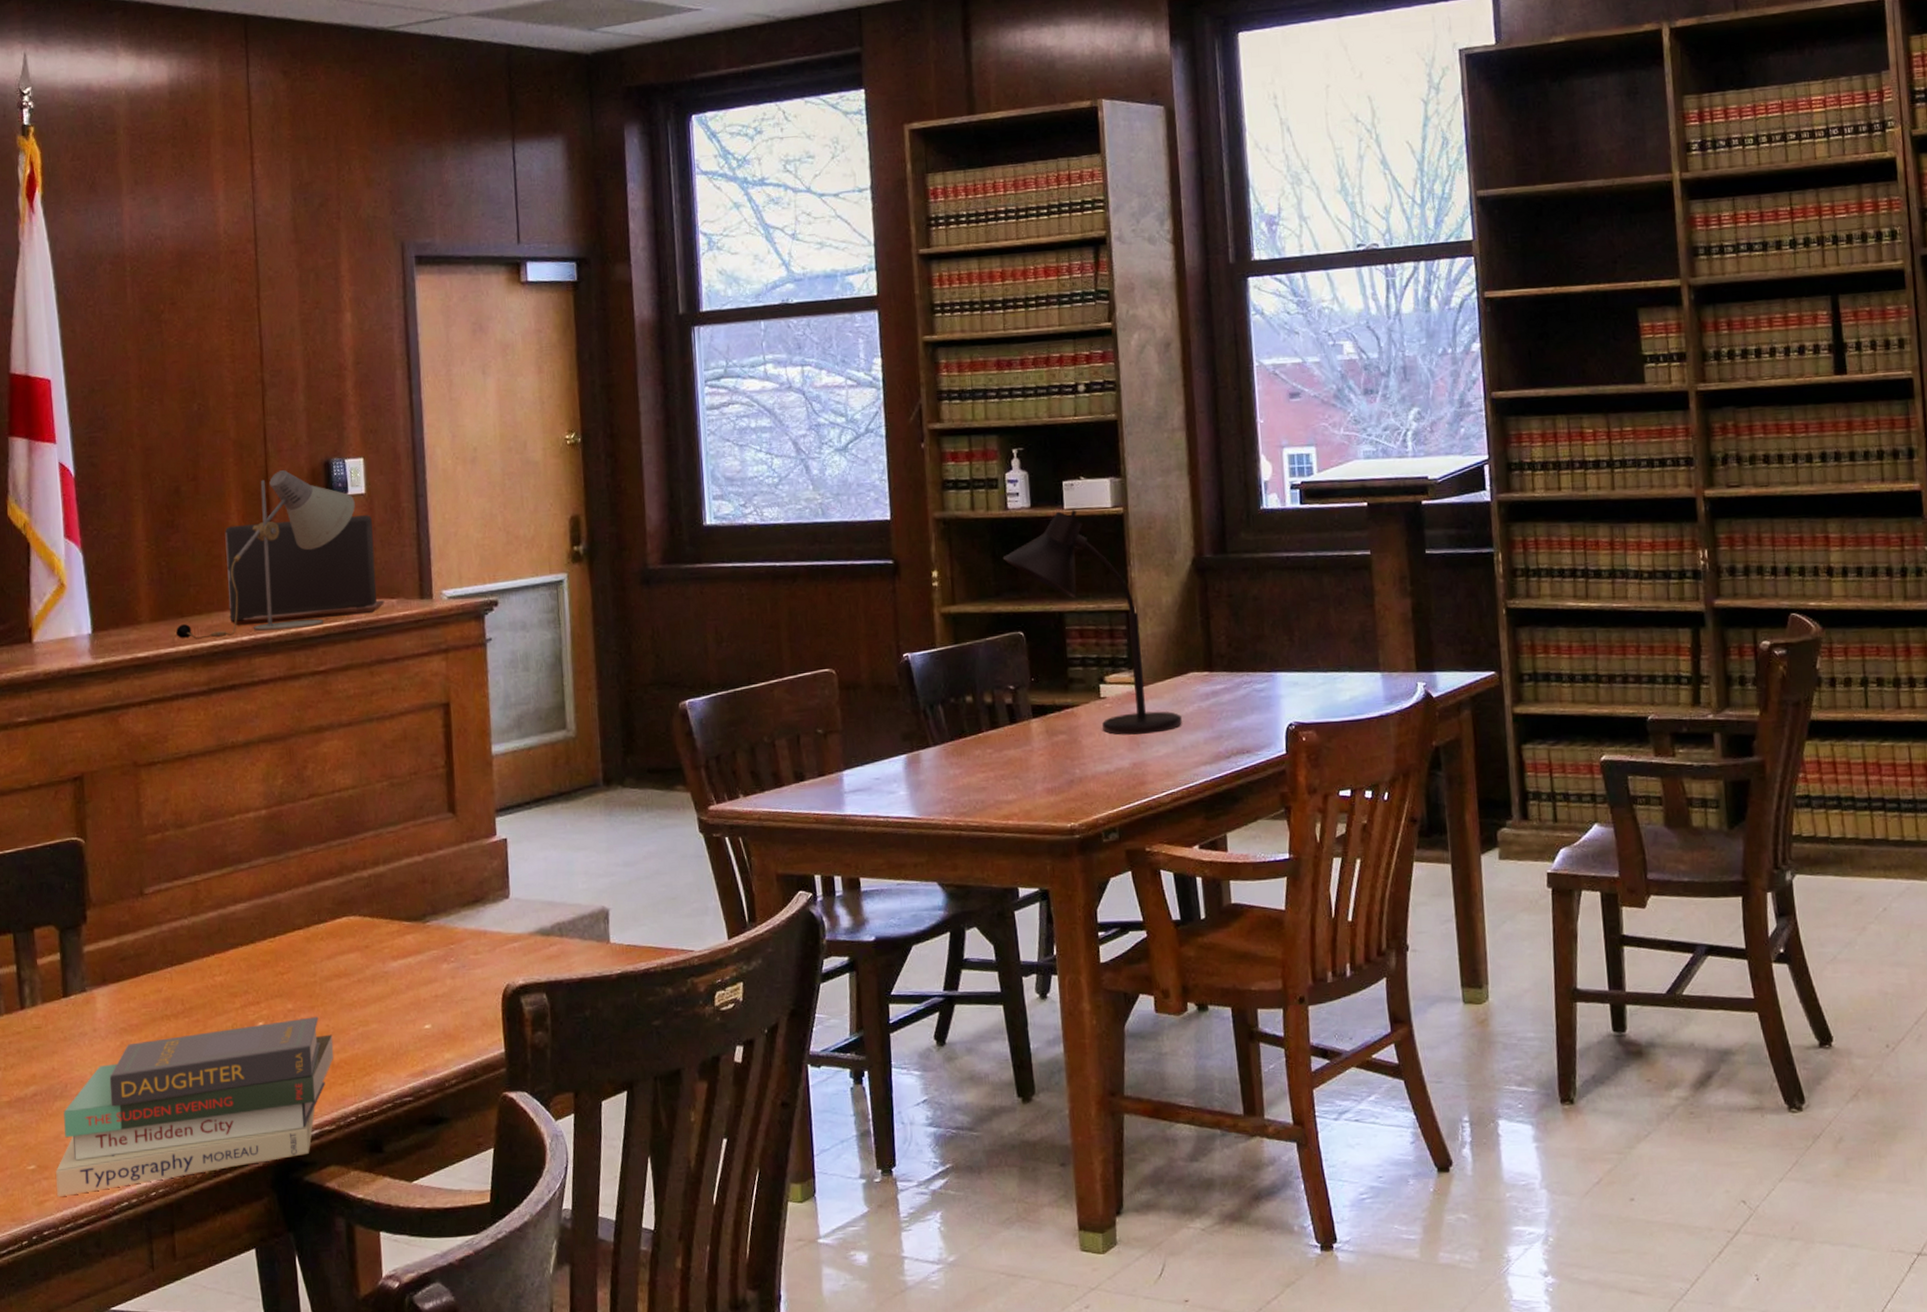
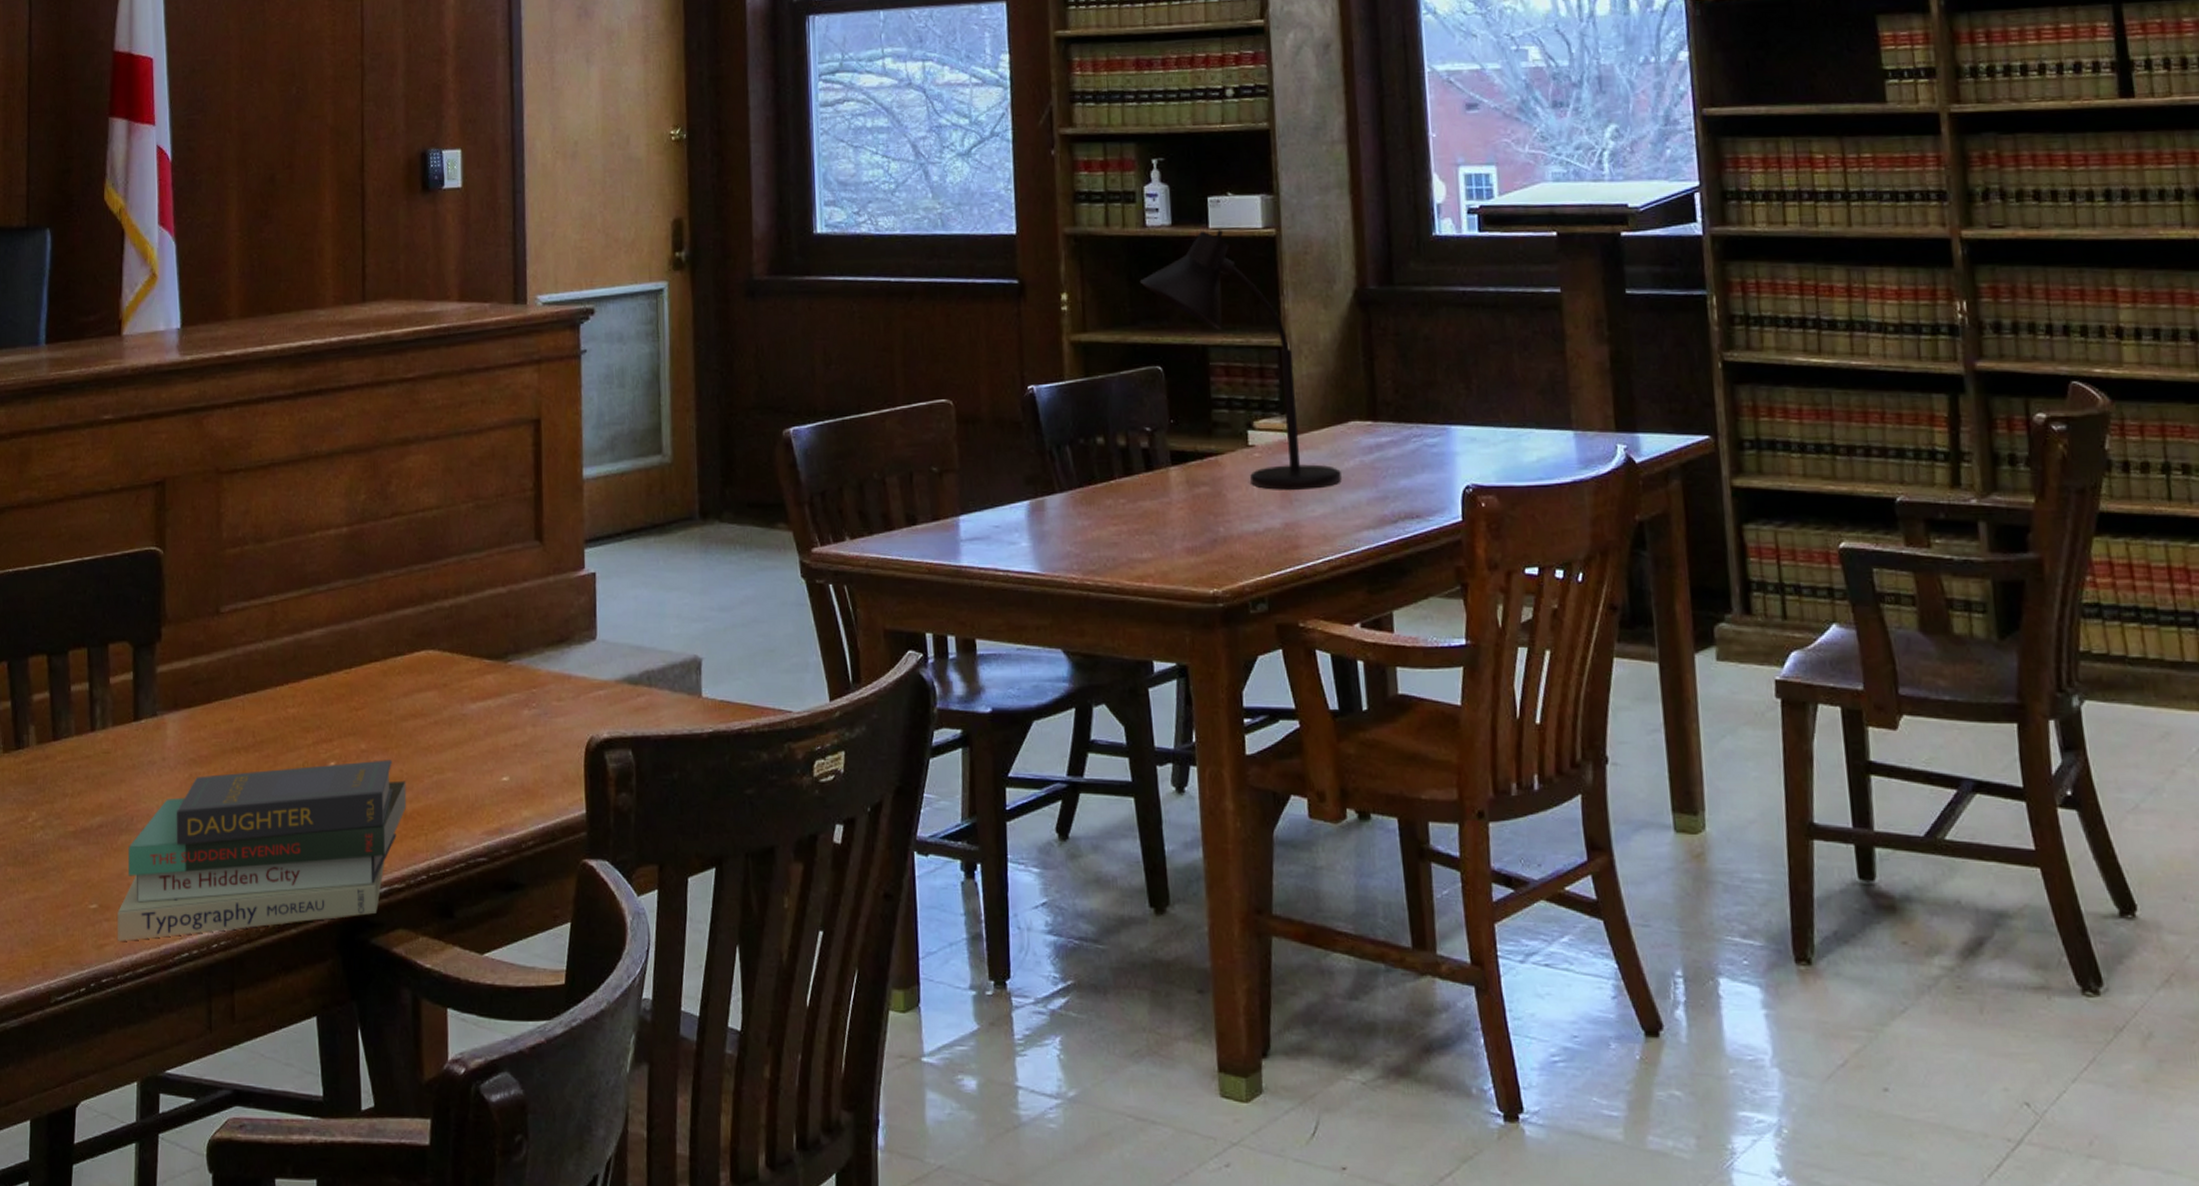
desk lamp: present [175,470,355,639] -> none [264,160,451,339]
laptop computer: present [225,515,385,626] -> none [318,211,477,326]

